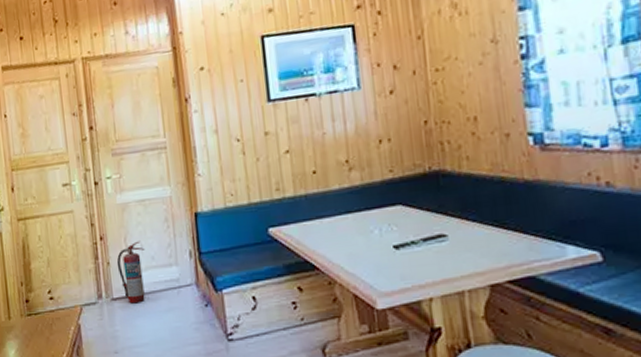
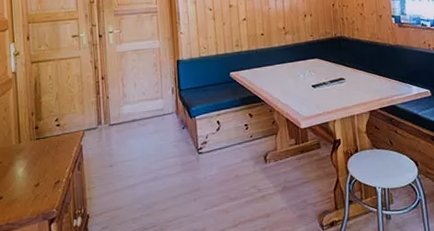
fire extinguisher: present [116,240,145,304] -> none [114,80,138,128]

